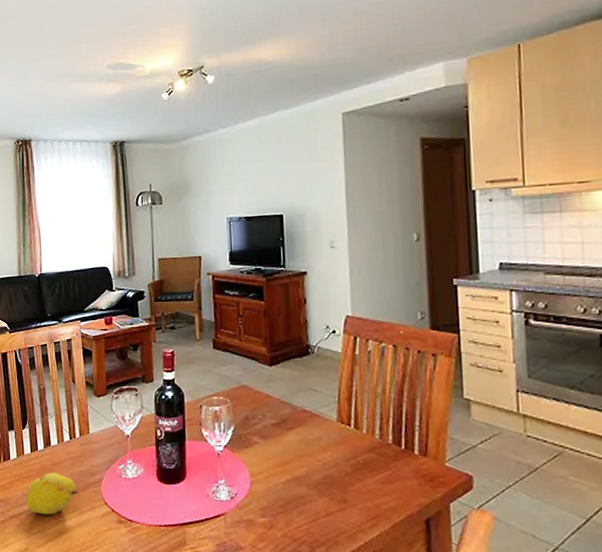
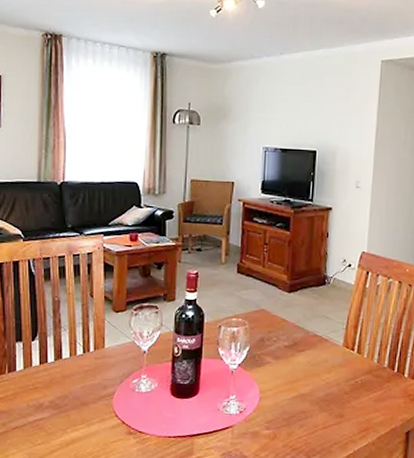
fruit: present [26,472,78,515] -> none [32,385,88,427]

